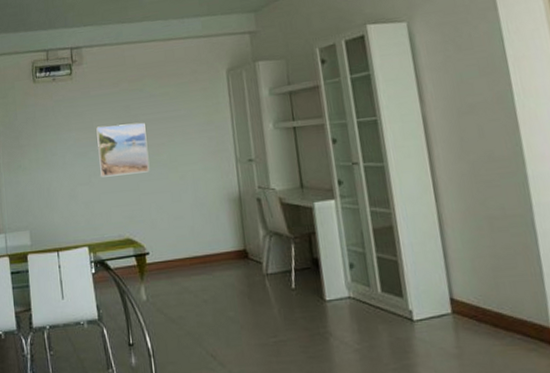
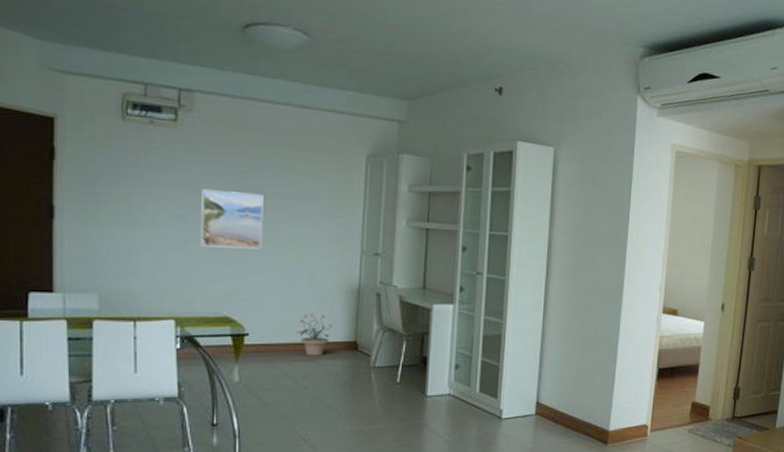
potted plant: none [189,226,222,269] -> present [295,313,333,356]

